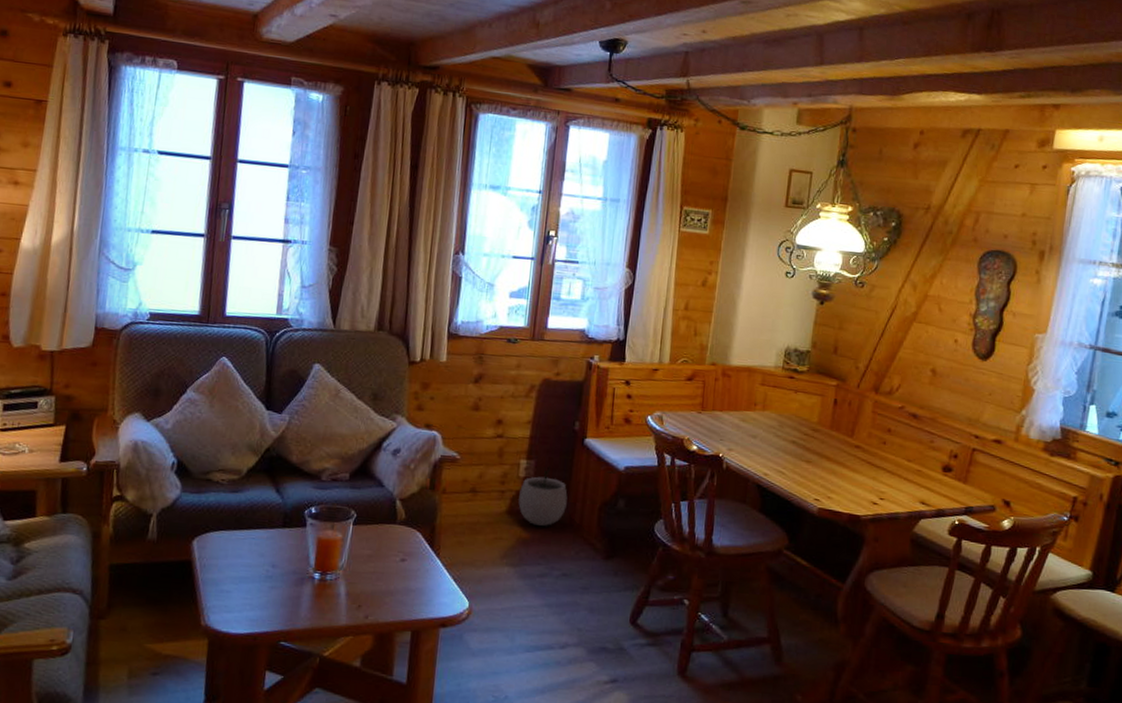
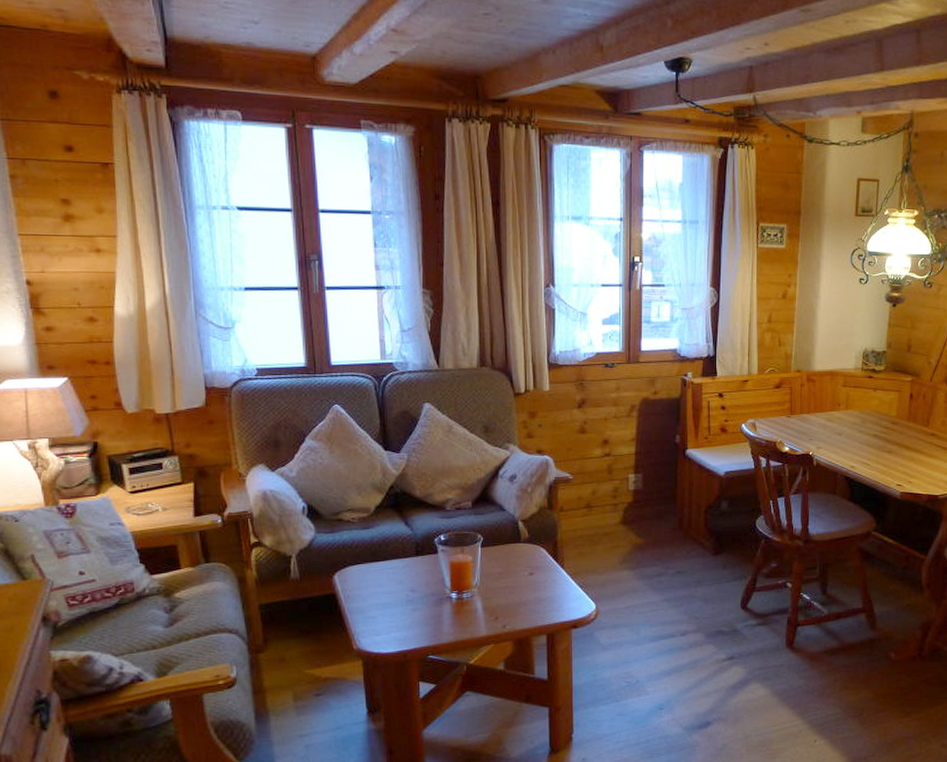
plant pot: present [518,465,568,526] -> none [631,477,675,531]

